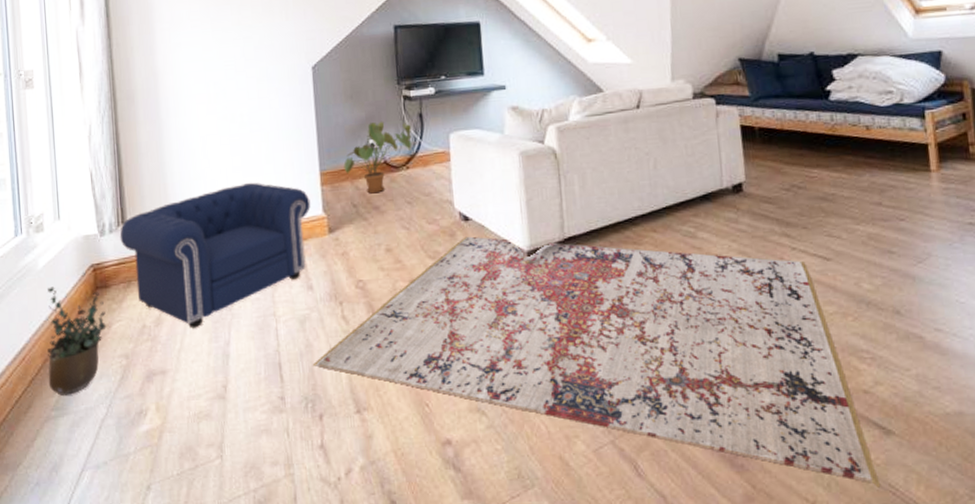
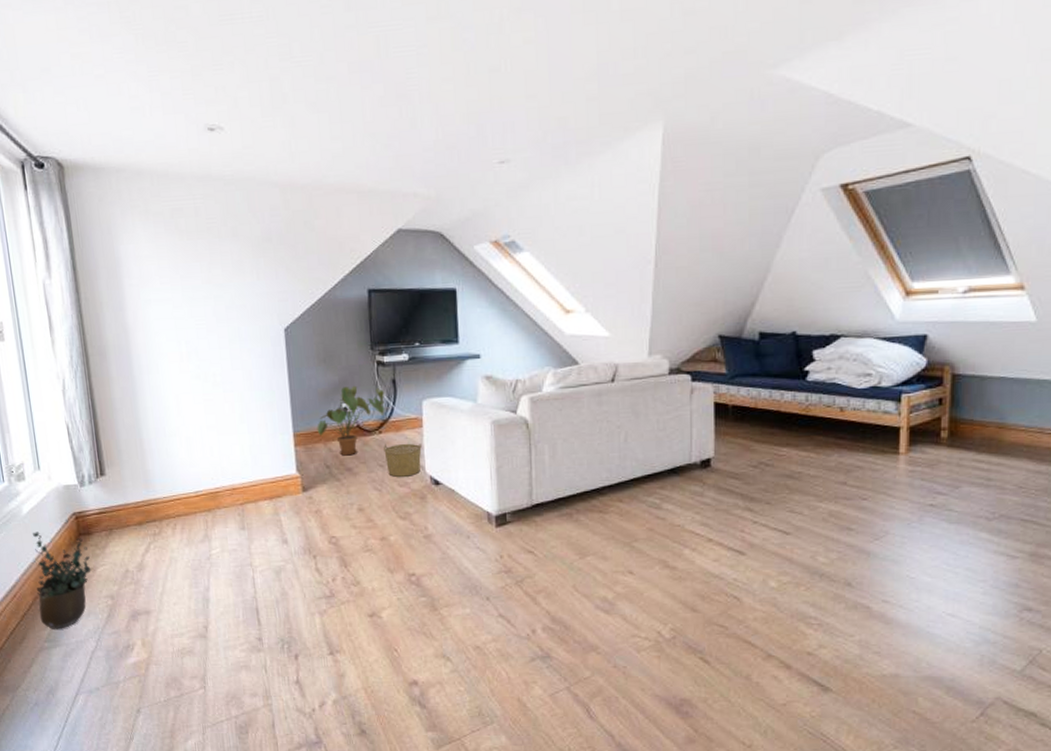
armchair: present [119,182,311,329] -> none [99,440,285,575]
area rug: present [312,236,881,488] -> none [288,499,814,736]
basket: none [411,178,450,214] -> present [384,443,422,477]

